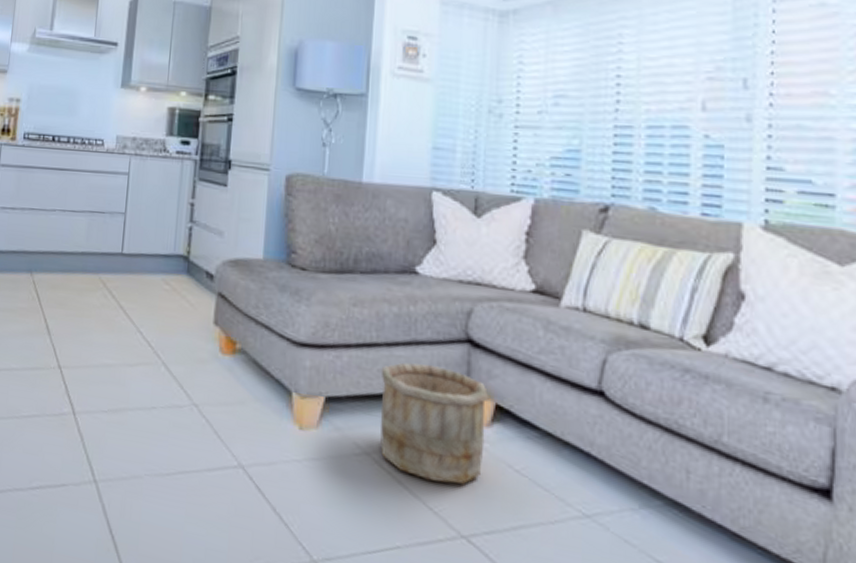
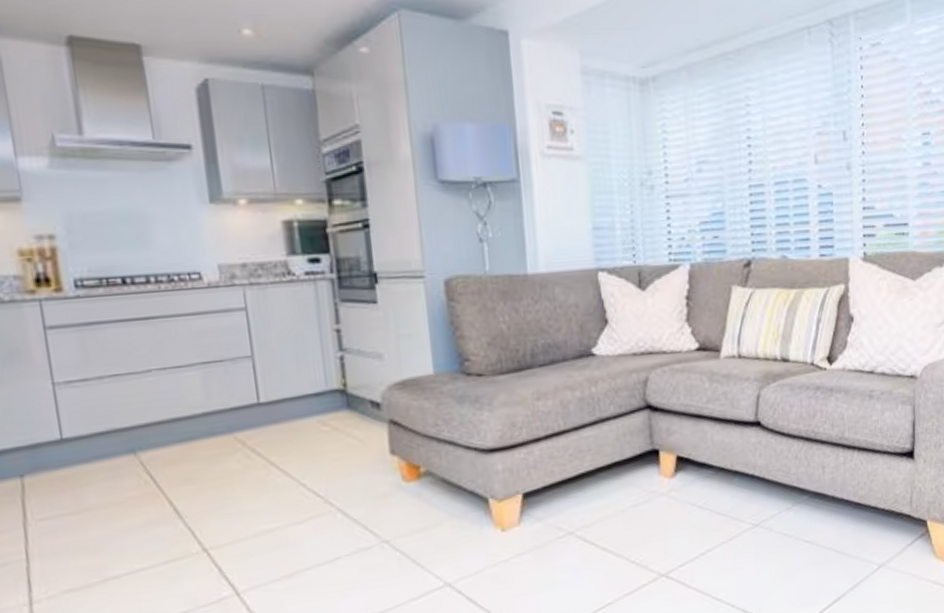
wooden bucket: present [380,362,489,484] -> none [572,436,672,539]

